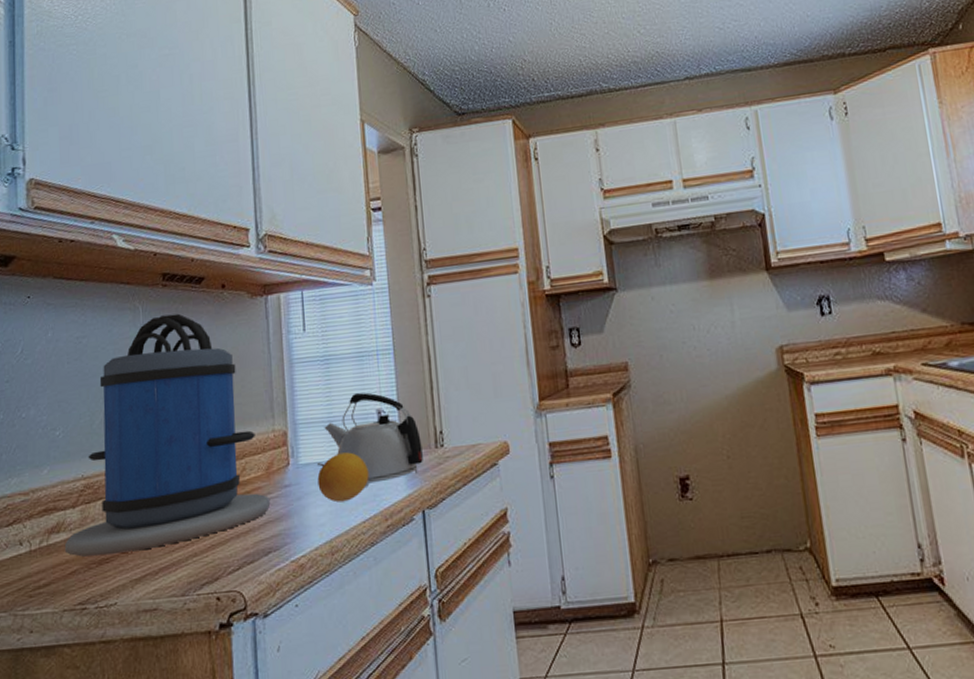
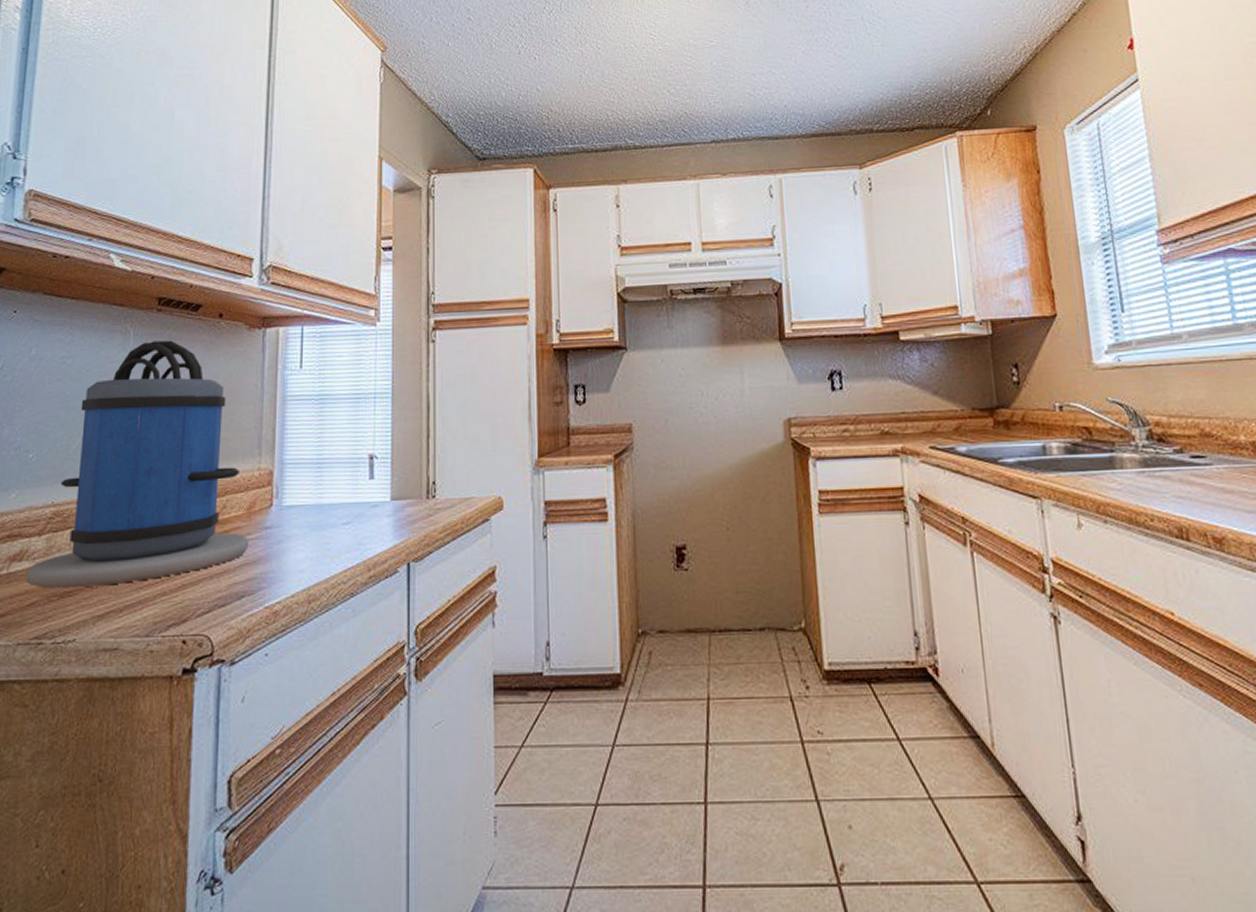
fruit: present [316,452,369,503] -> none [300,497,355,549]
kettle: present [324,392,423,487] -> none [312,435,413,535]

